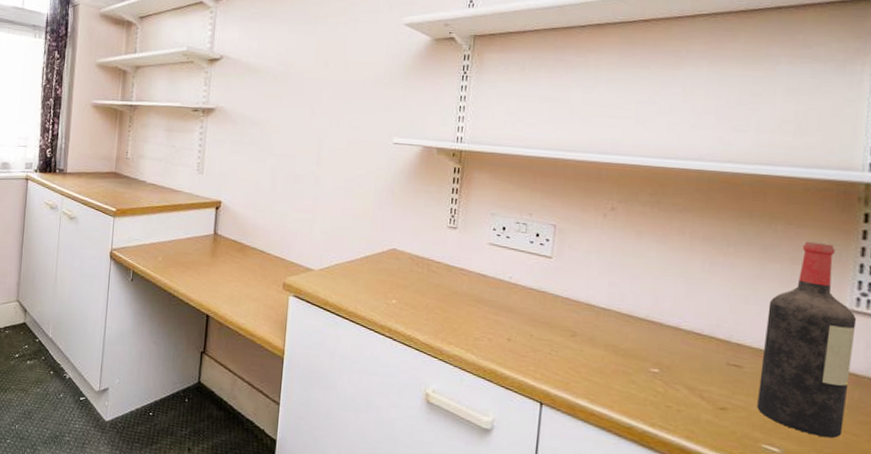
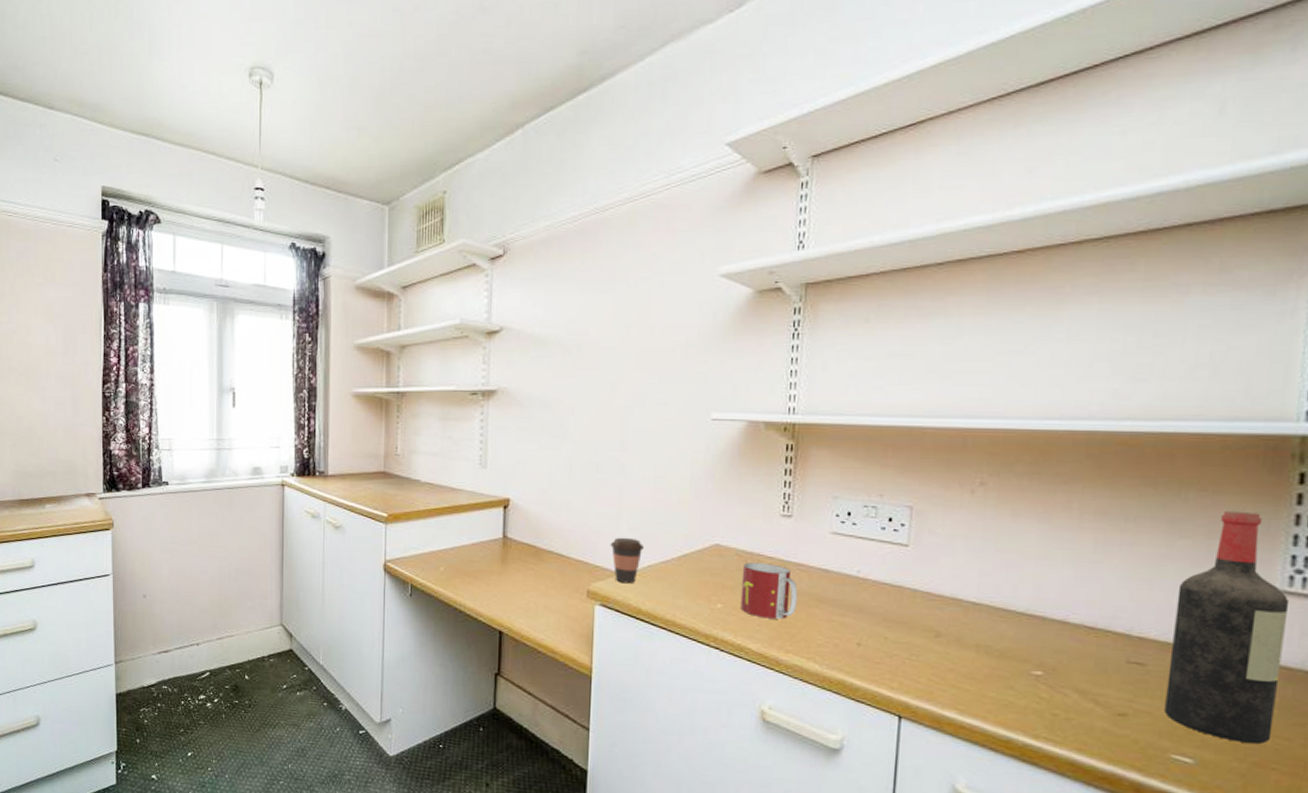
coffee cup: none [304,238,333,279] -> present [610,537,644,584]
mug: none [411,266,460,315] -> present [740,563,798,619]

